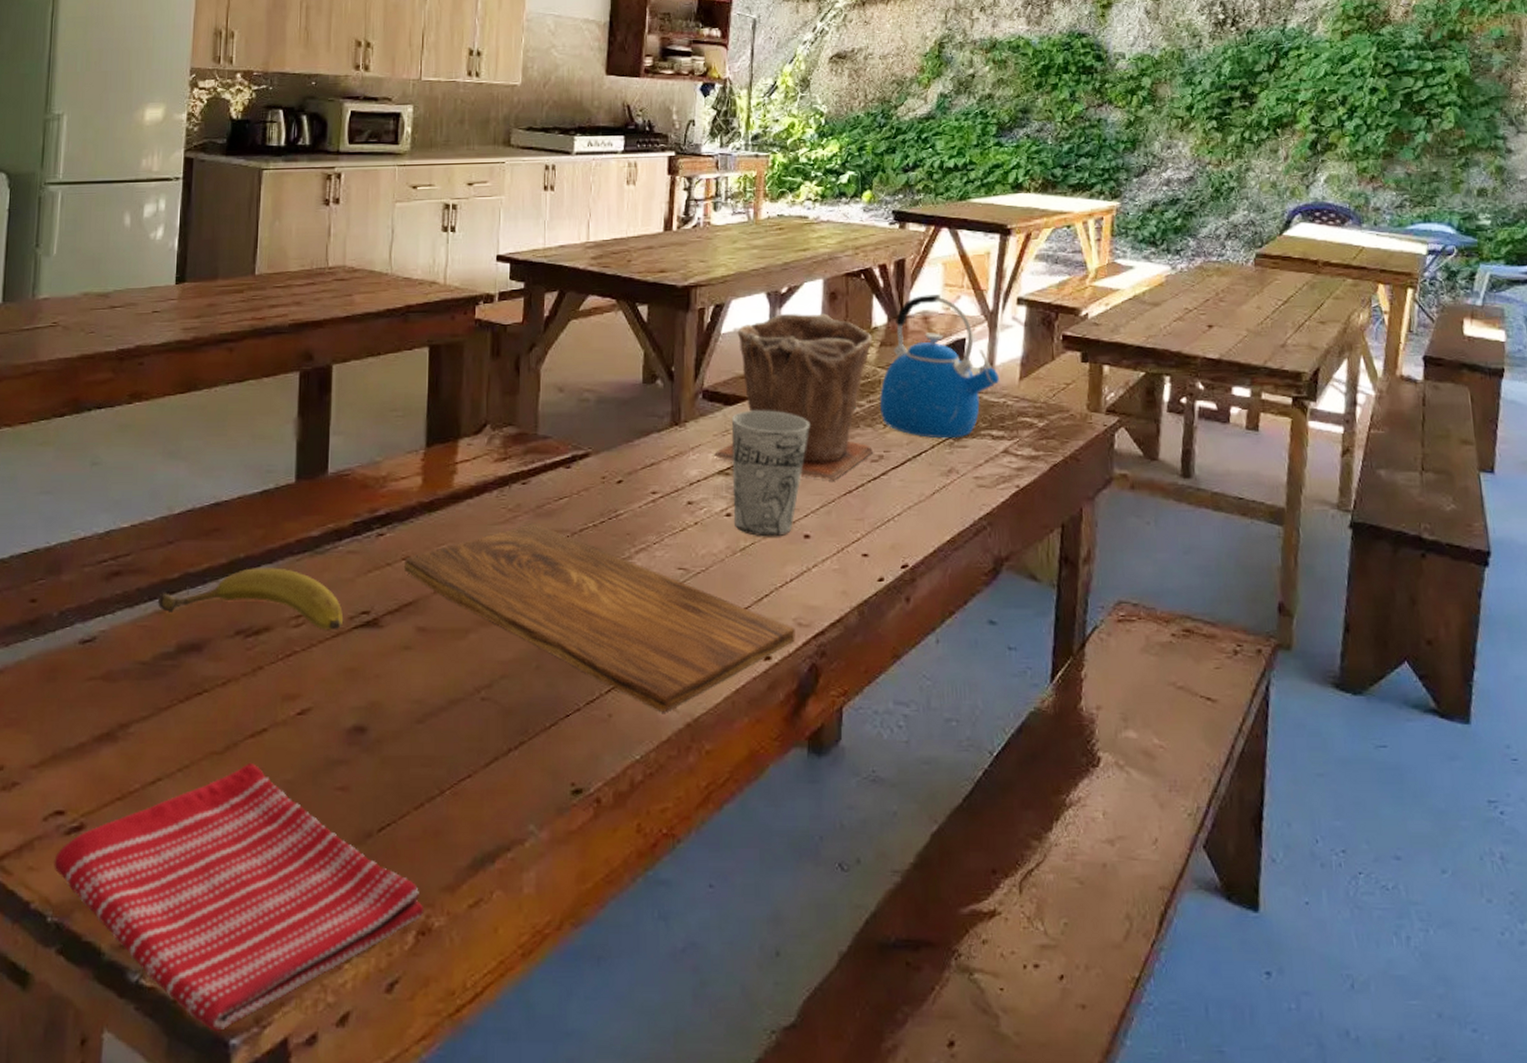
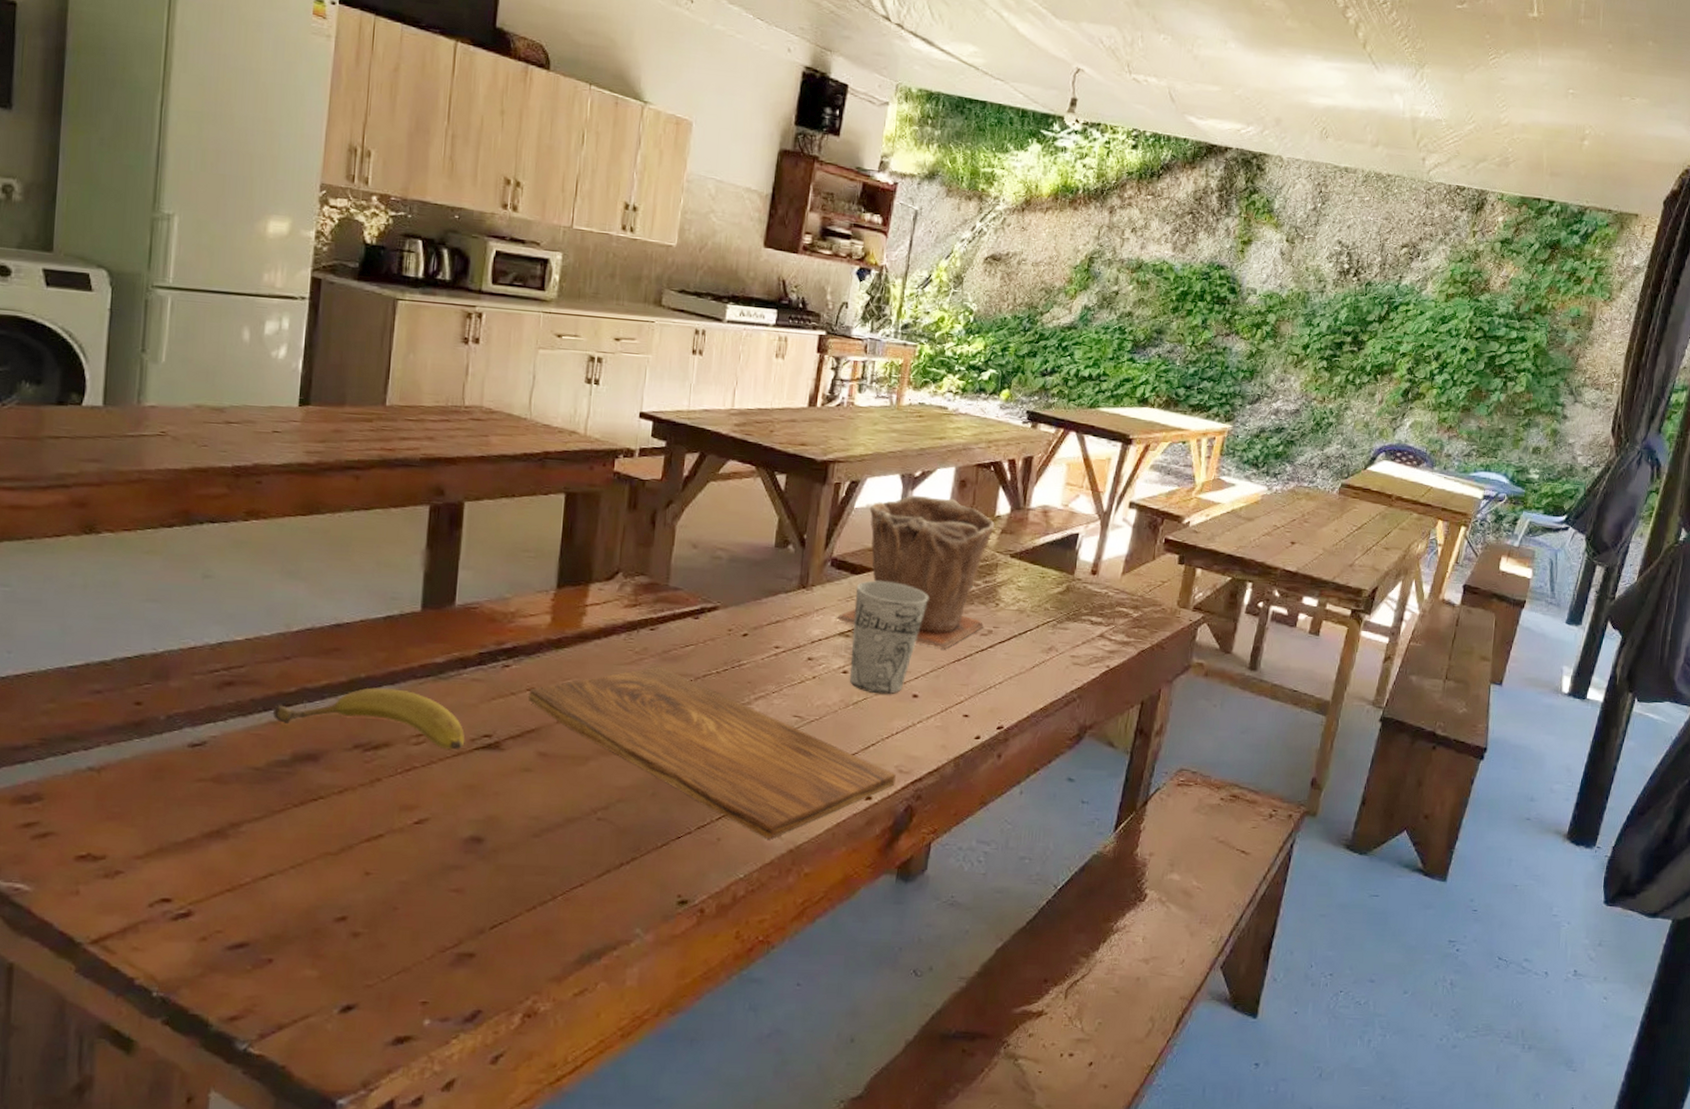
dish towel: present [54,762,423,1031] -> none [160,863,530,1093]
kettle: present [879,294,999,439] -> none [994,491,1104,621]

